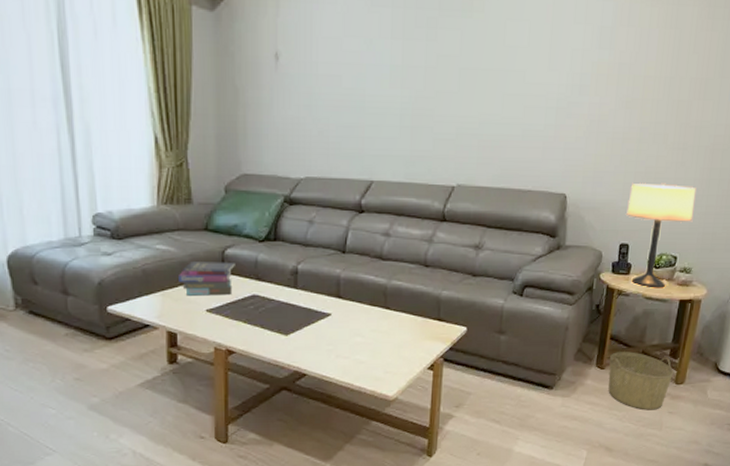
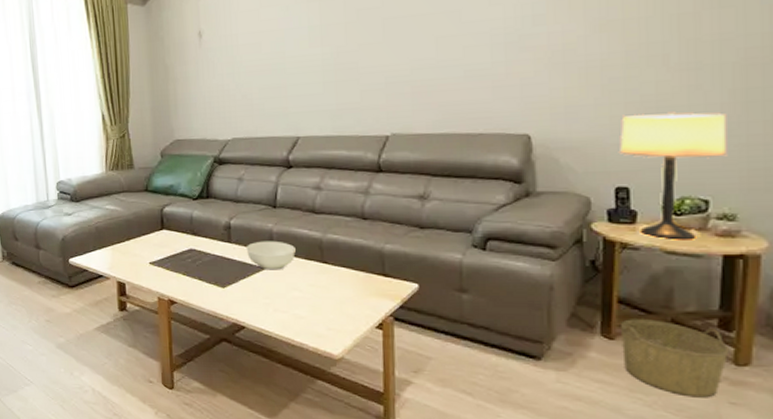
books: present [179,262,235,296] -> none [125,219,173,250]
bowl: none [312,286,361,317] -> present [246,241,296,270]

